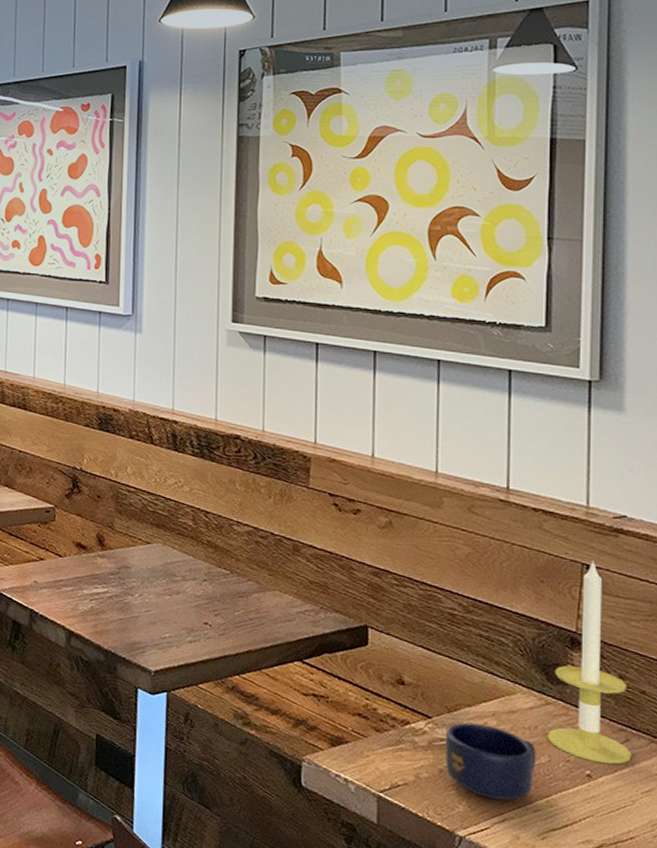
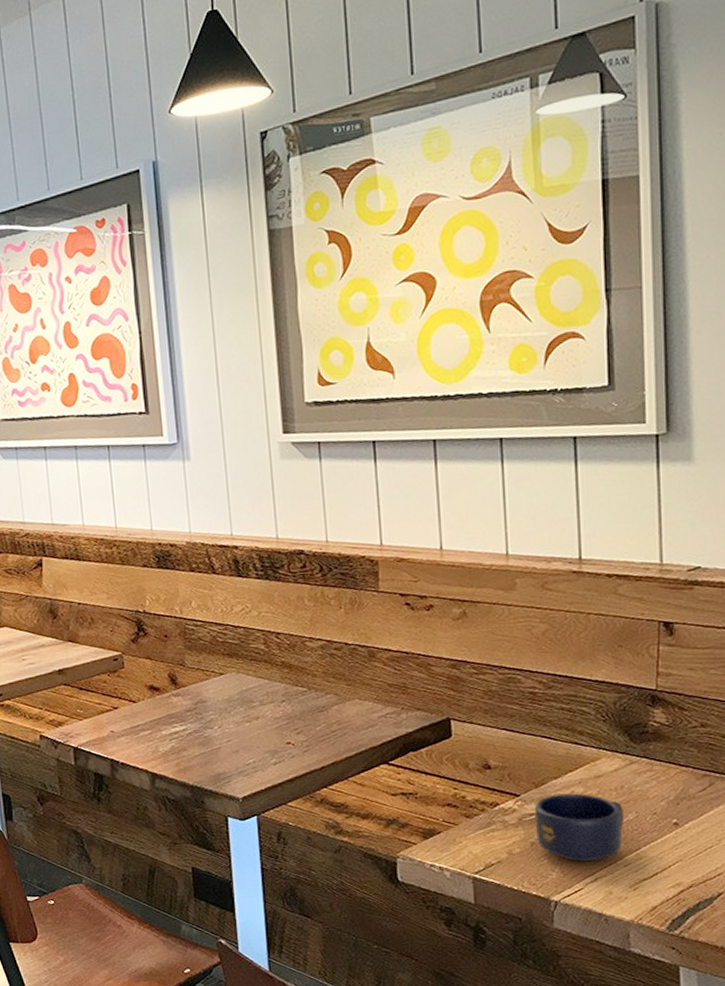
candle: present [547,561,632,764] -> none [633,617,716,810]

